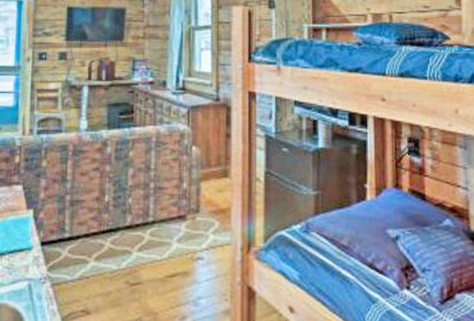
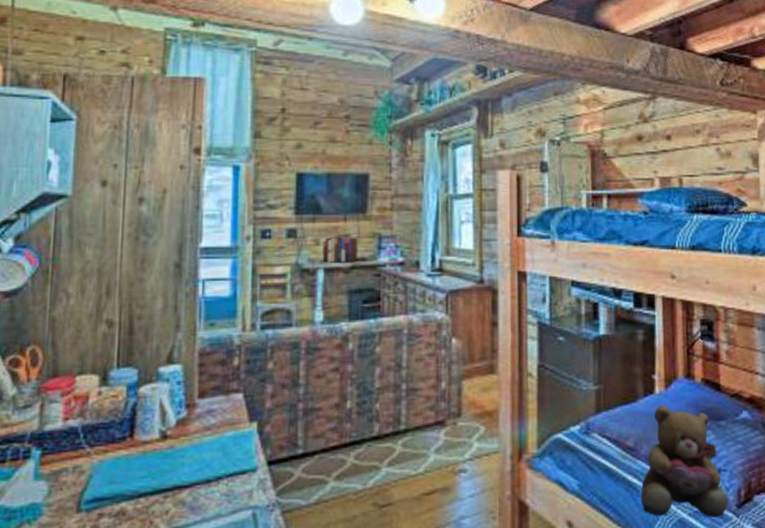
teddy bear: none [353,211,433,311] -> present [640,405,729,517]

